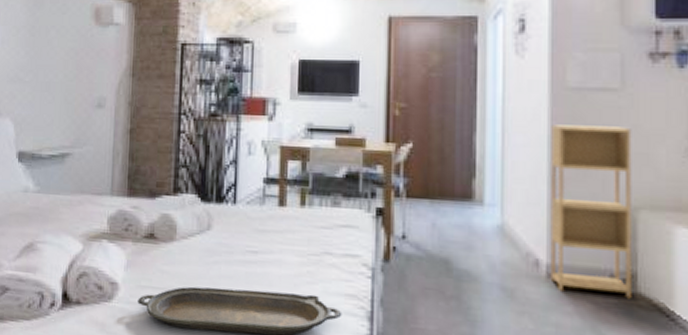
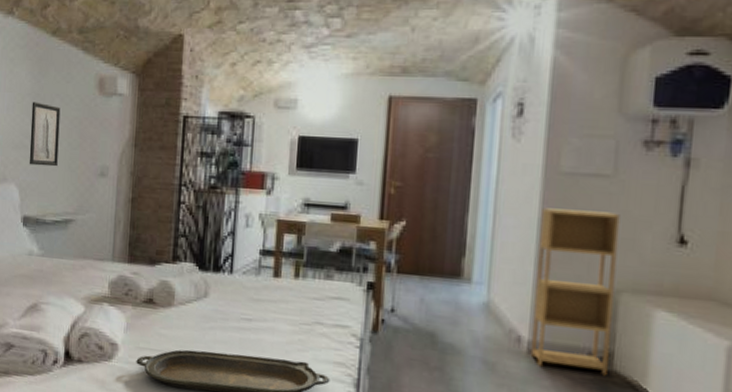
wall art: none [24,34,56,100] -> present [29,101,61,167]

